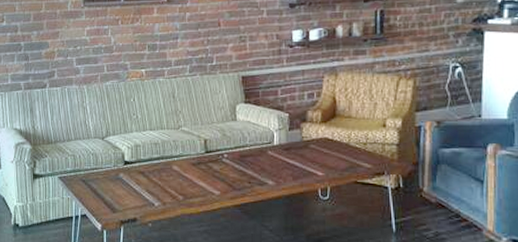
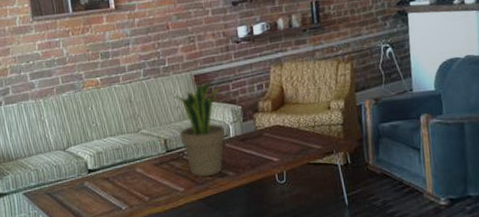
potted plant: none [218,84,272,182] -> present [173,81,225,177]

